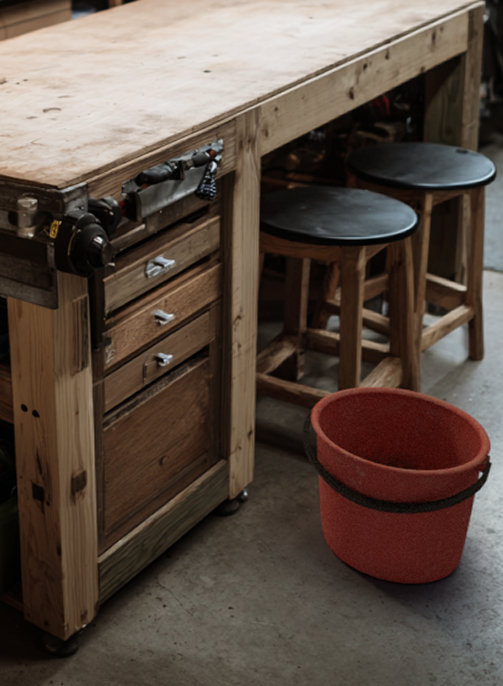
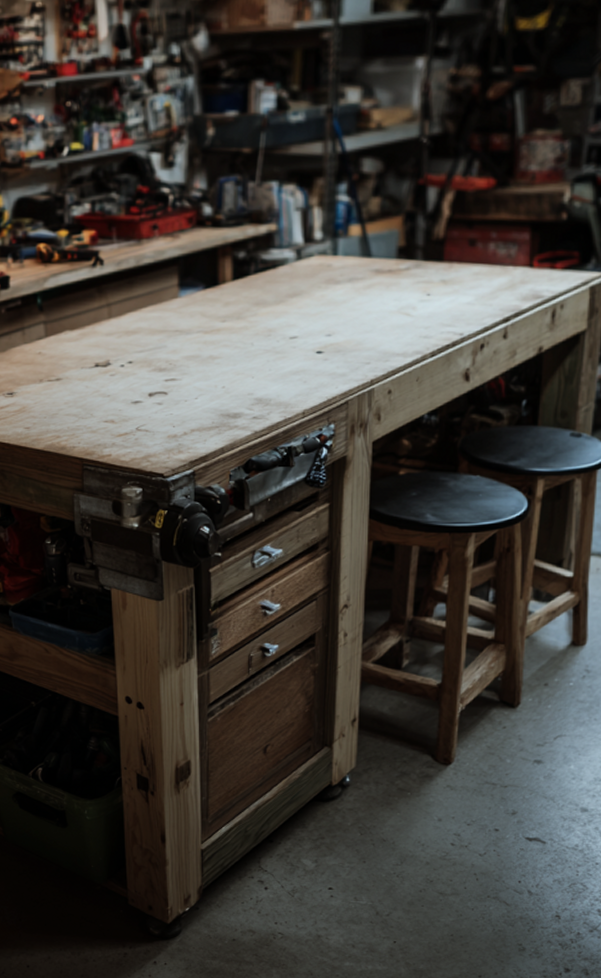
bucket: present [302,386,492,584] -> none [405,673,590,862]

